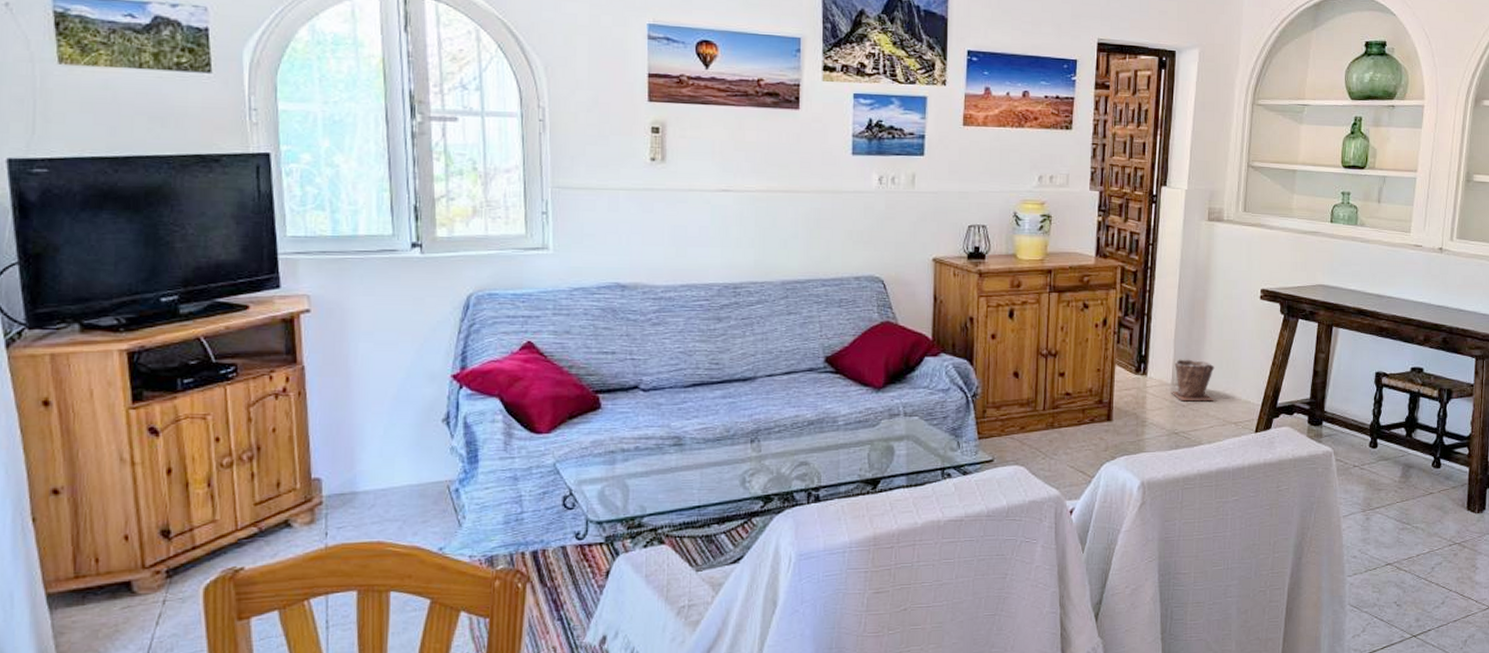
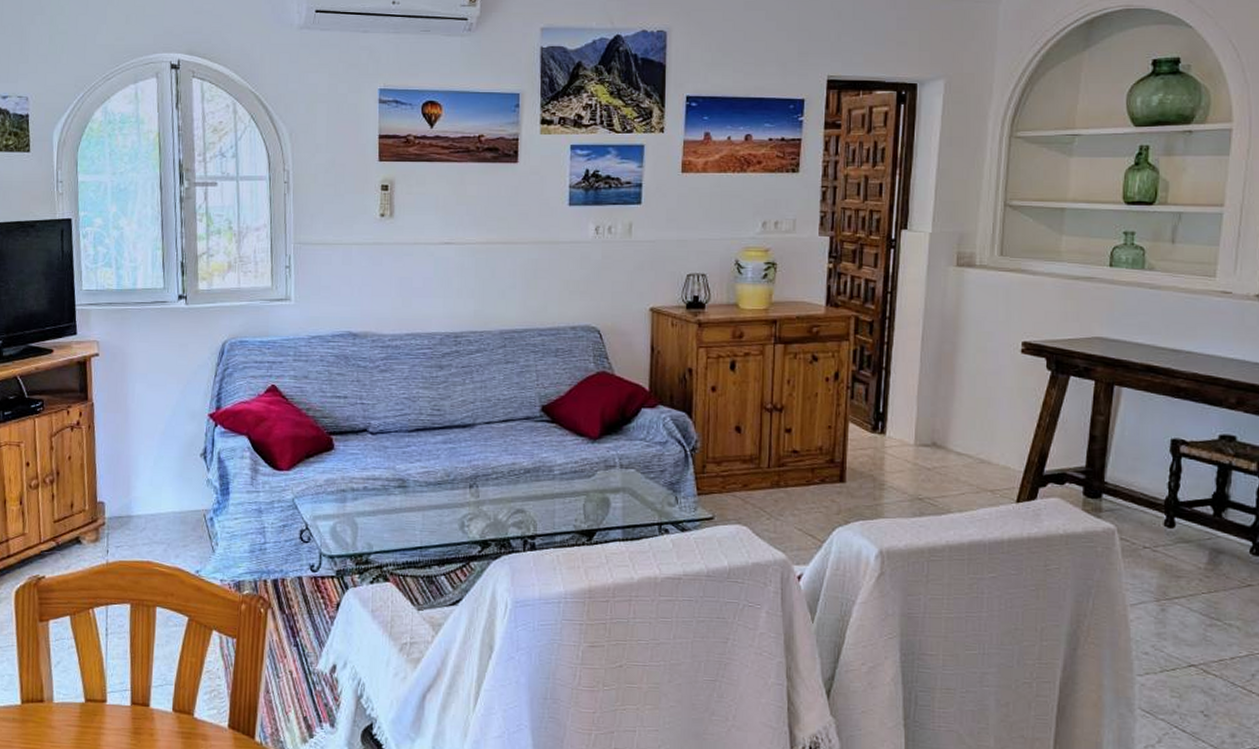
plant pot: present [1170,358,1215,402] -> none [913,416,966,466]

